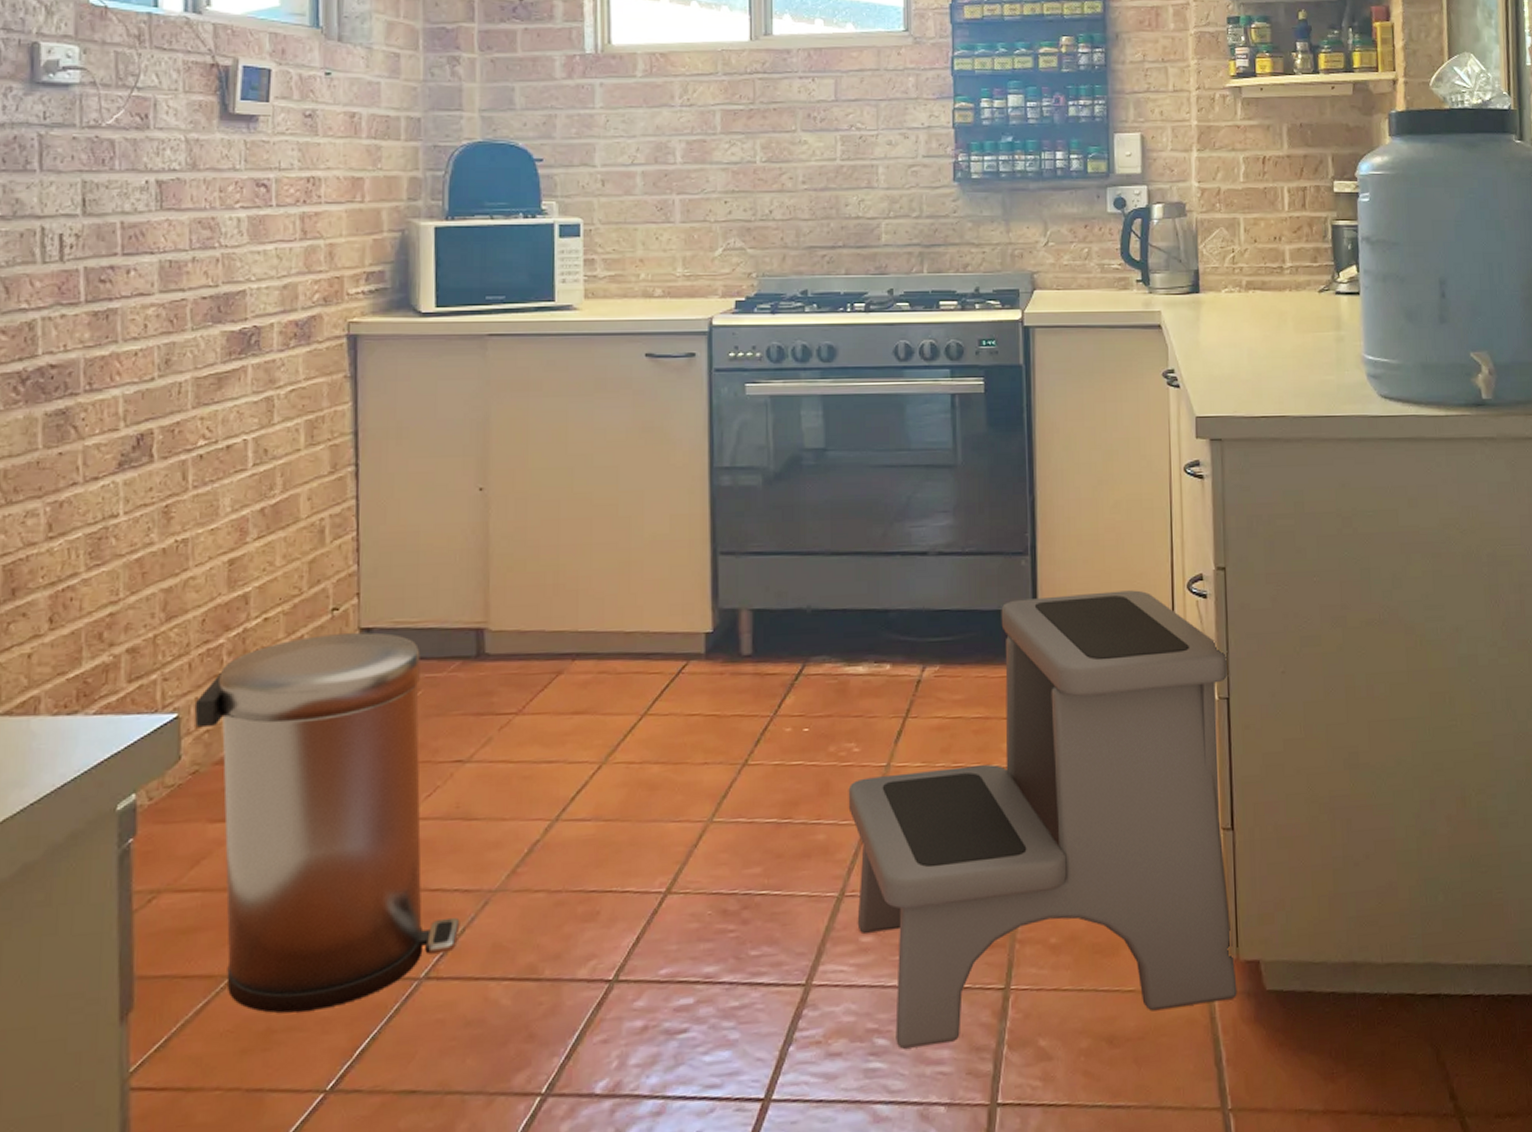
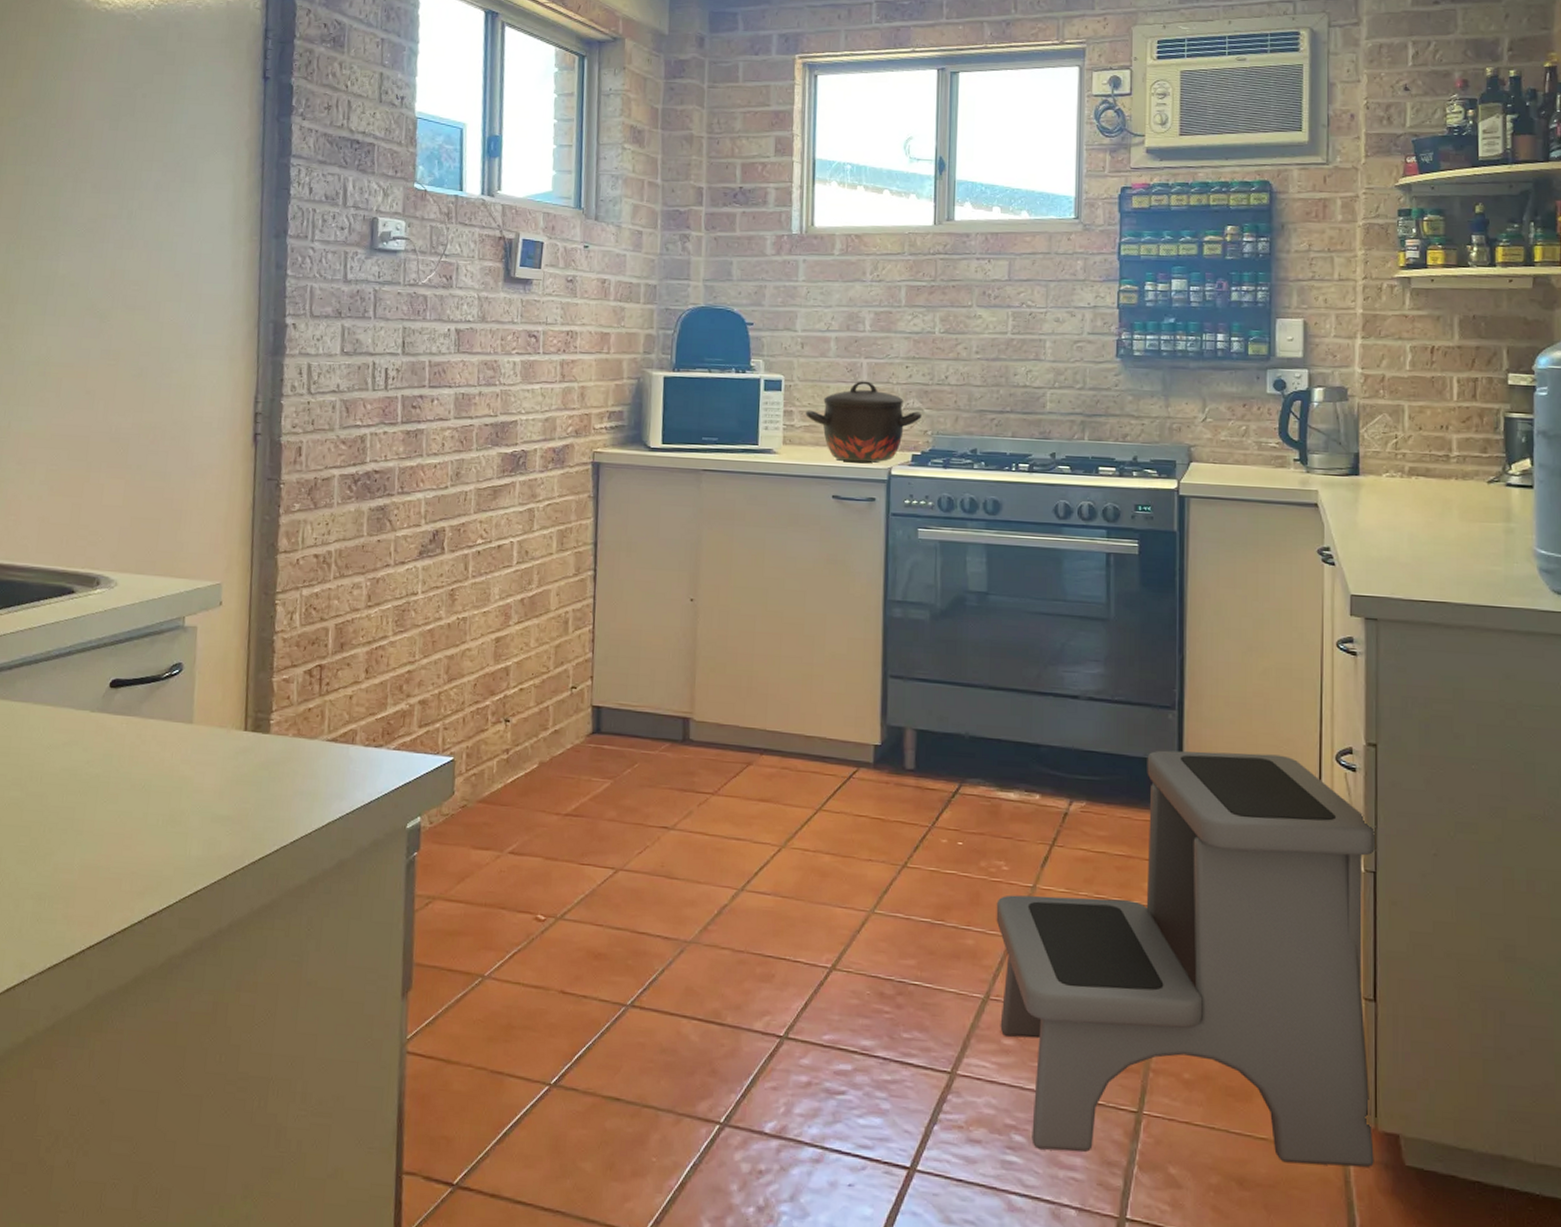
pedal bin: present [194,632,460,1013] -> none [465,707,661,1016]
cooking pot: none [610,220,744,313] -> present [805,381,922,463]

